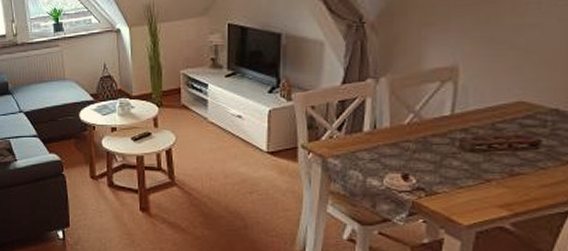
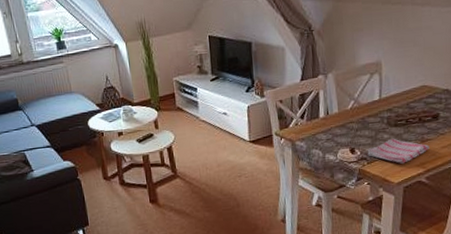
dish towel: none [426,167,521,201] -> present [367,138,430,164]

